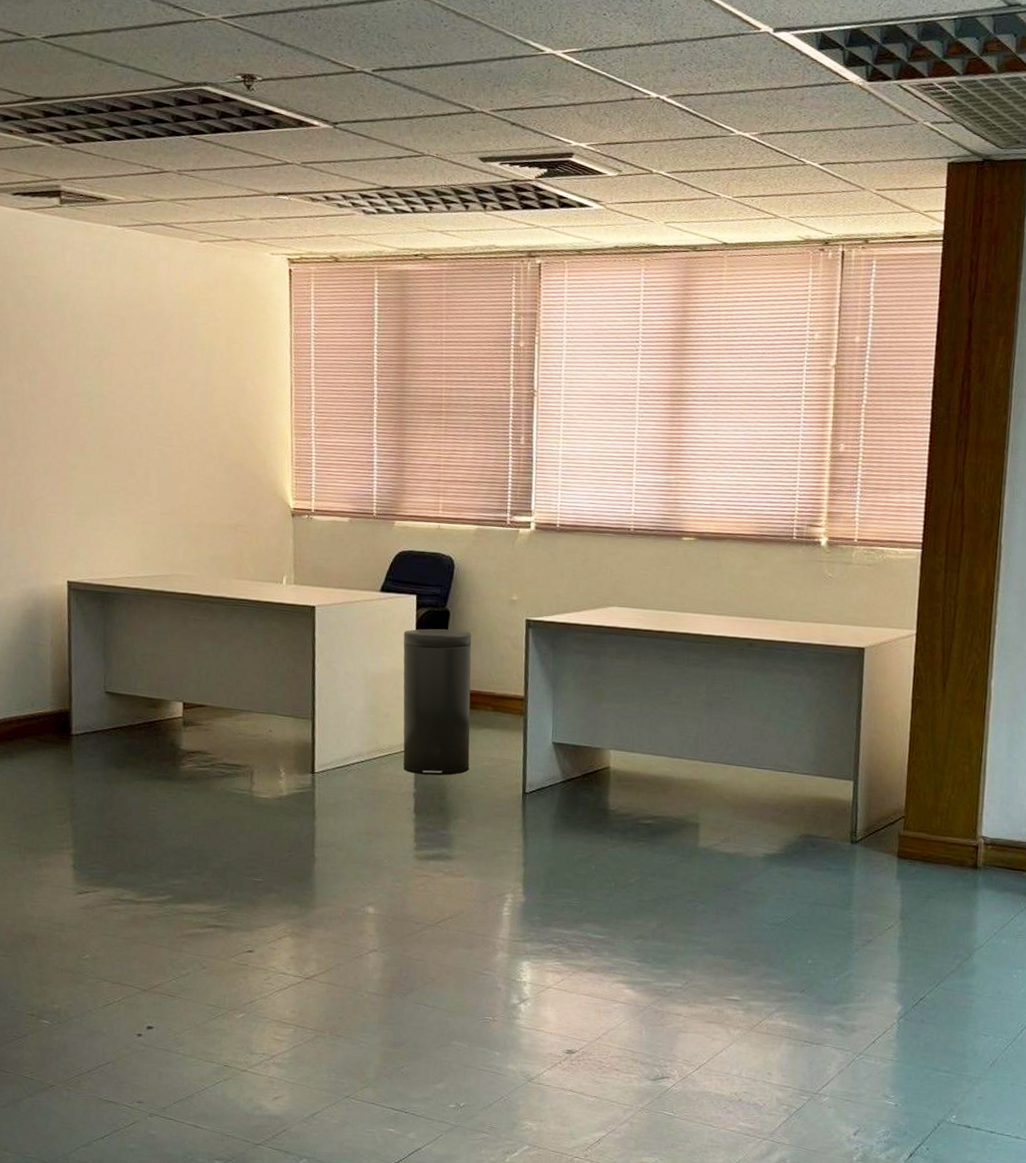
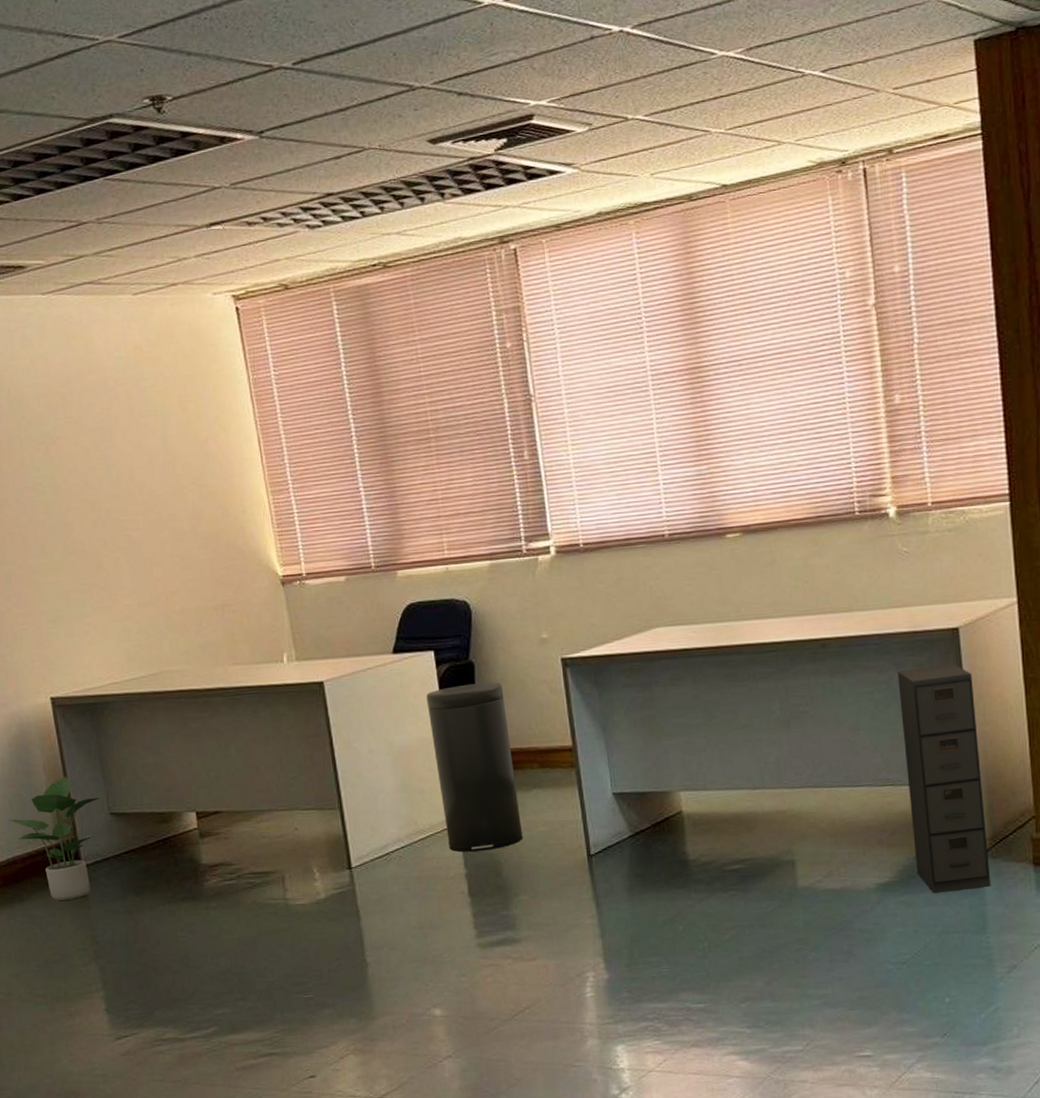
potted plant: none [10,653,98,763] -> present [8,777,100,901]
filing cabinet: none [799,676,870,870] -> present [897,663,991,893]

